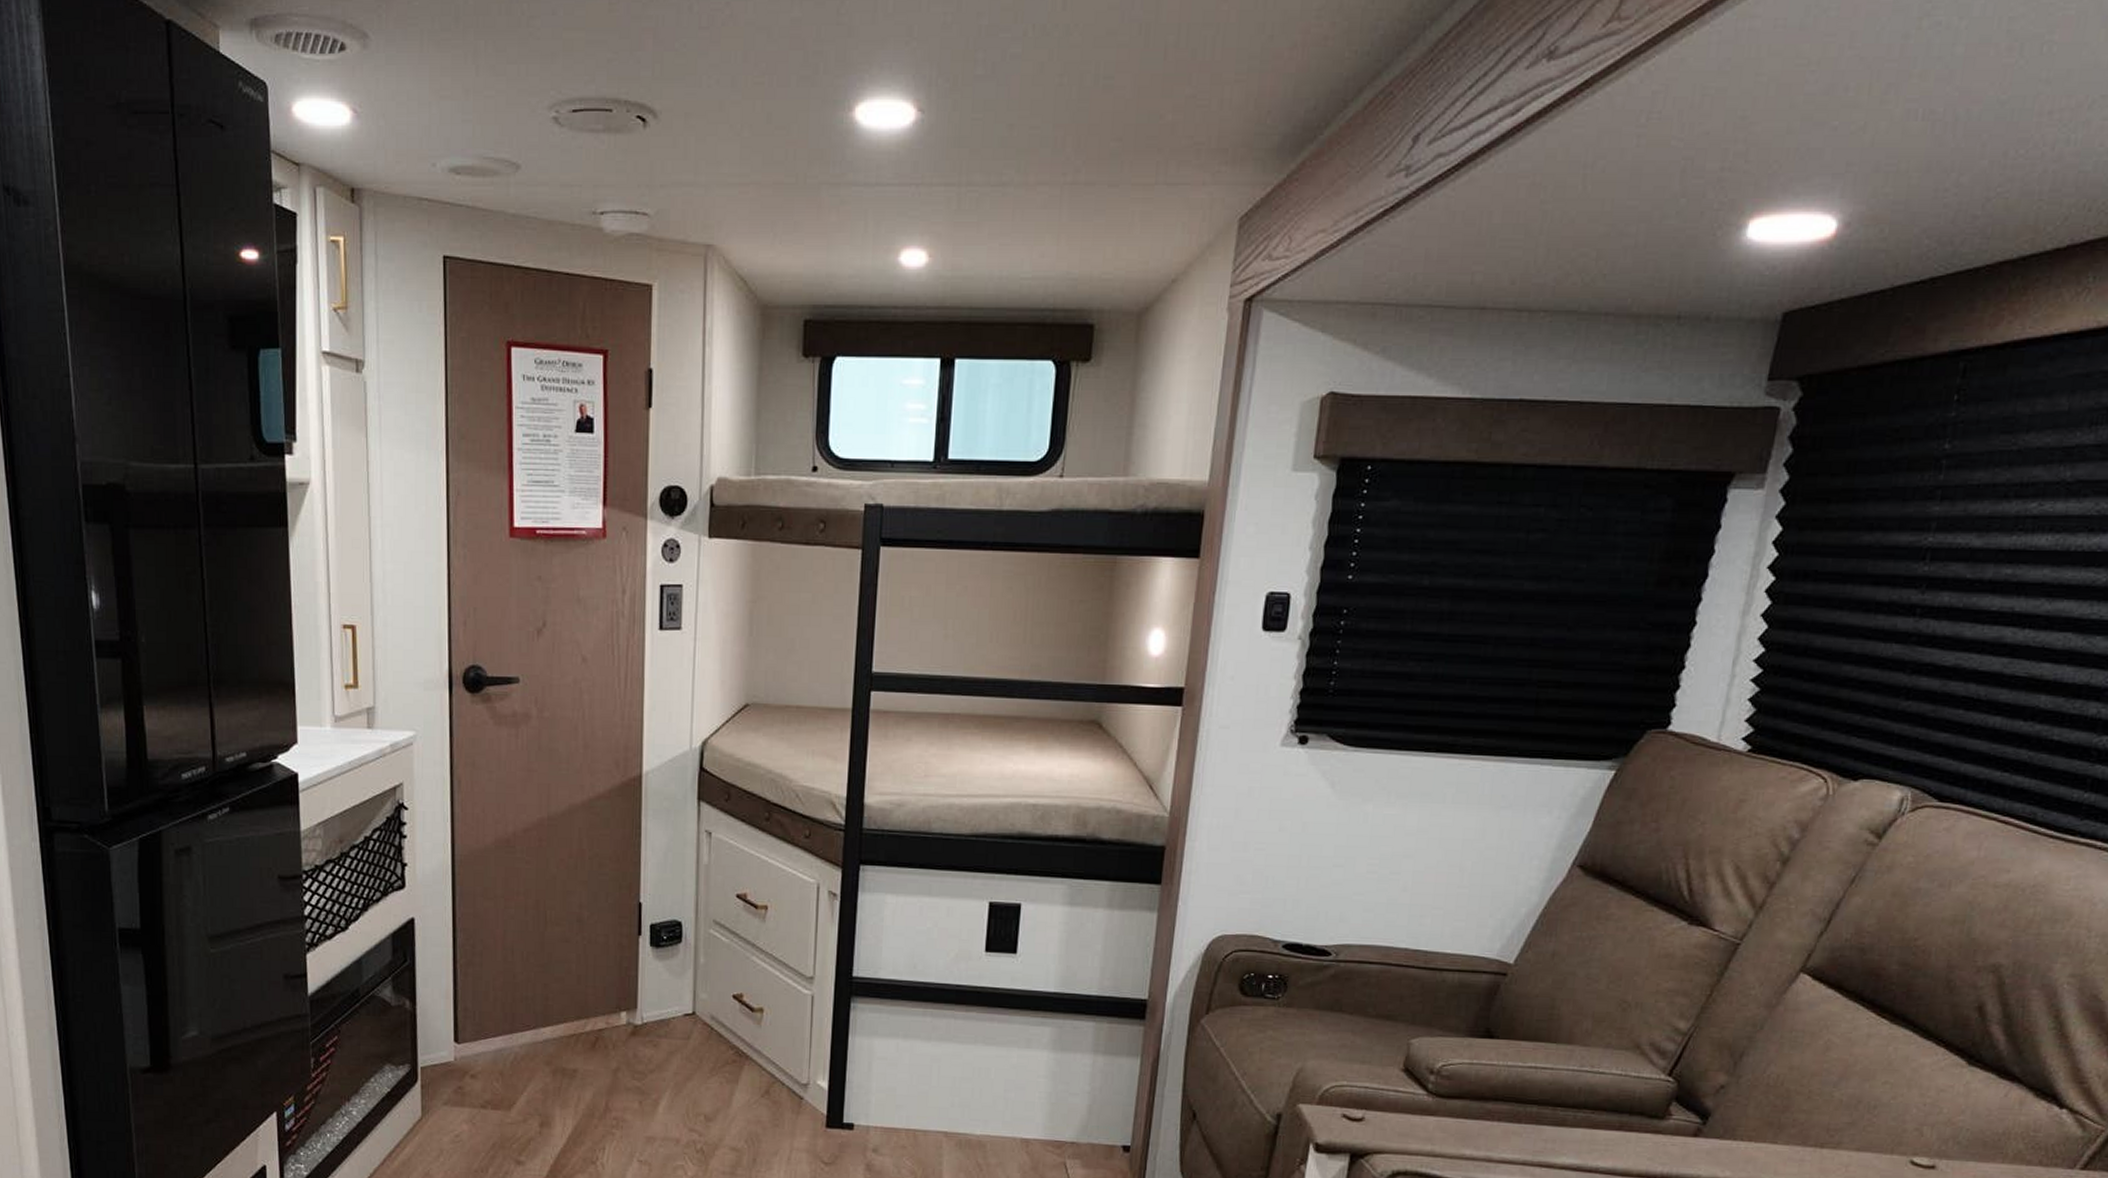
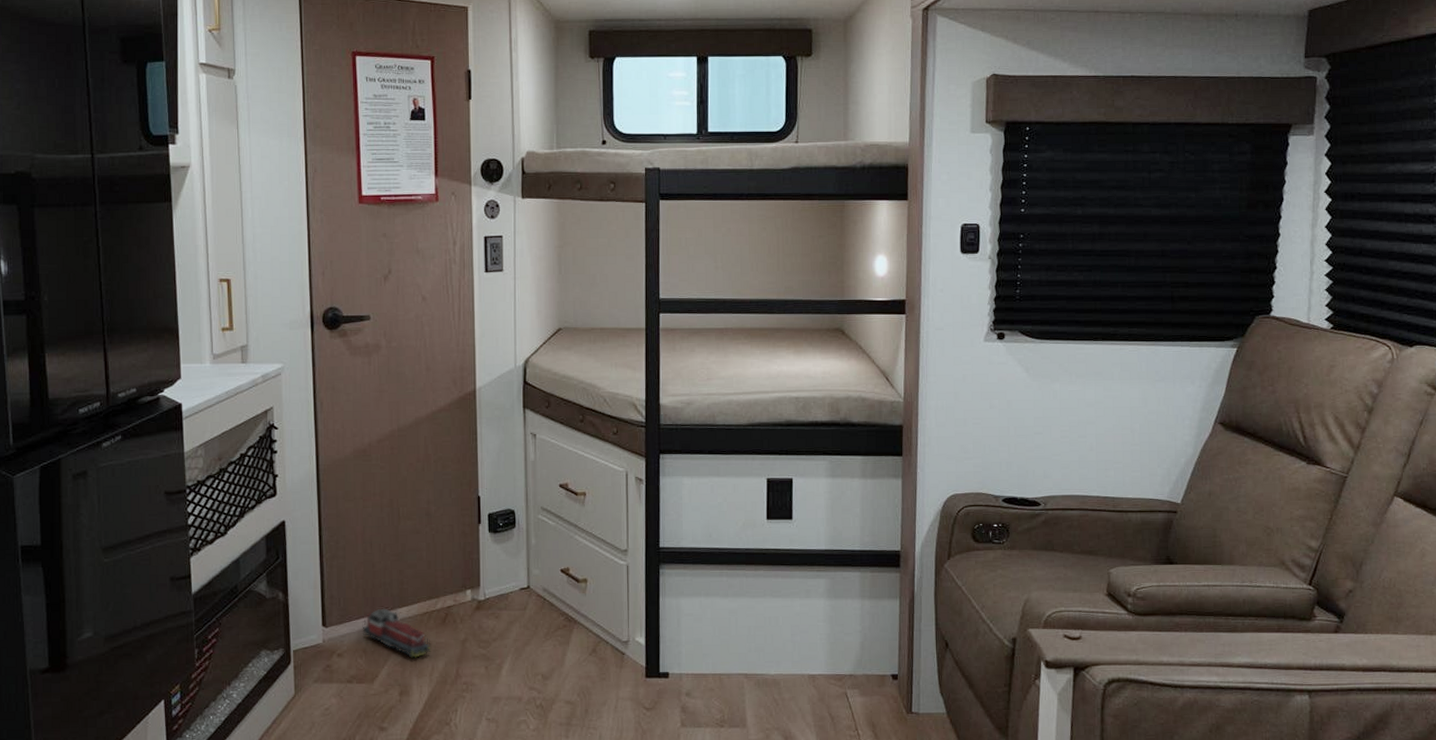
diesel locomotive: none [499,1026,578,1085] -> present [362,608,431,658]

